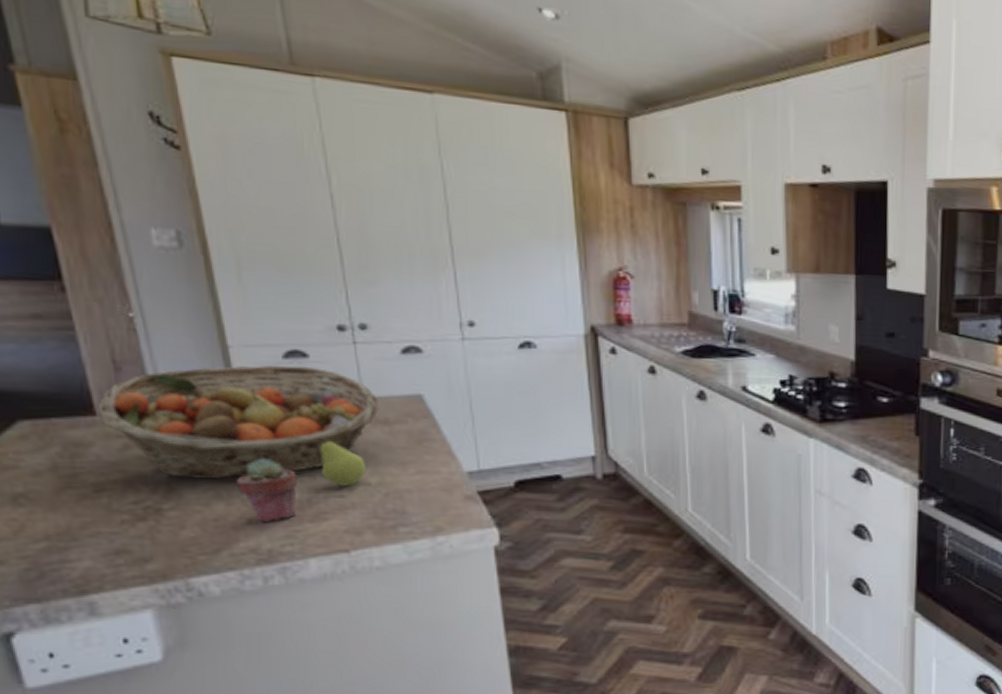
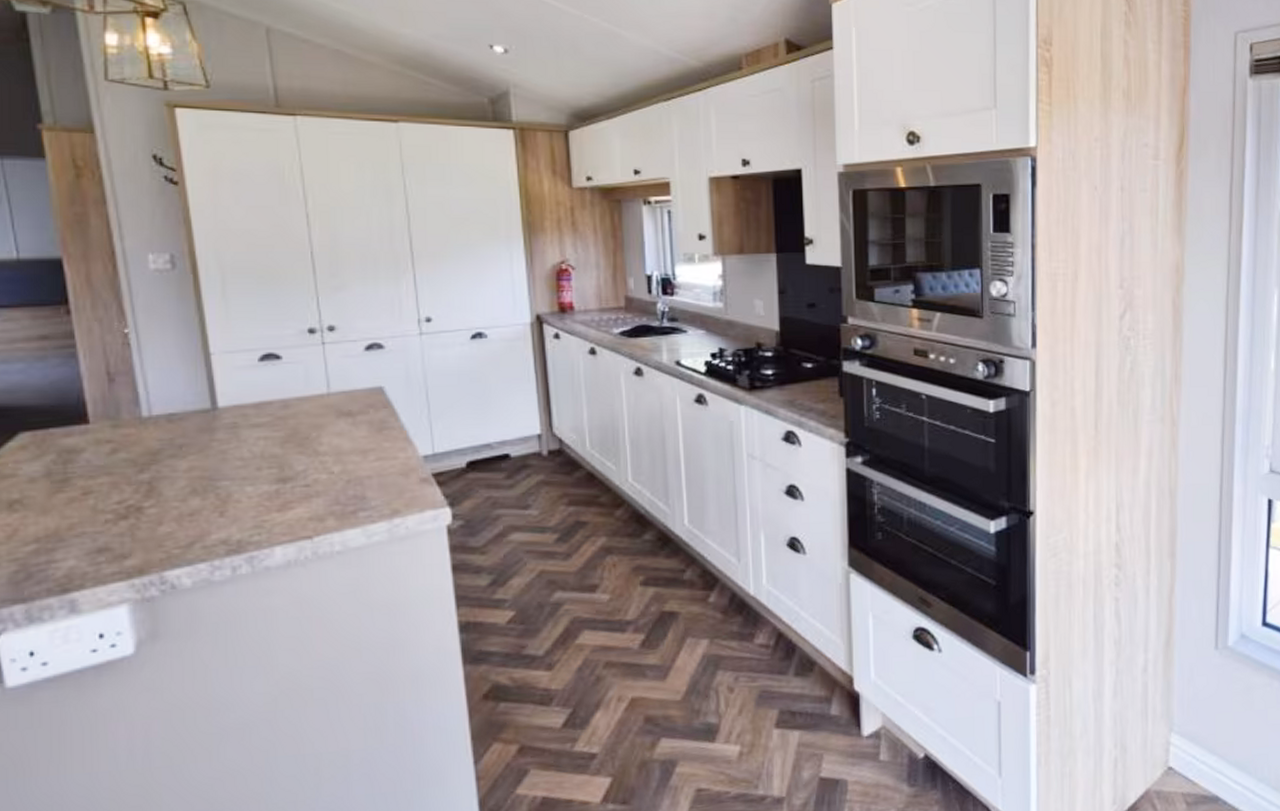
fruit basket: present [98,364,380,479] -> none [91,367,344,477]
potted succulent: present [237,458,298,522] -> none [212,454,268,514]
fruit: present [316,437,366,486] -> none [286,431,330,476]

